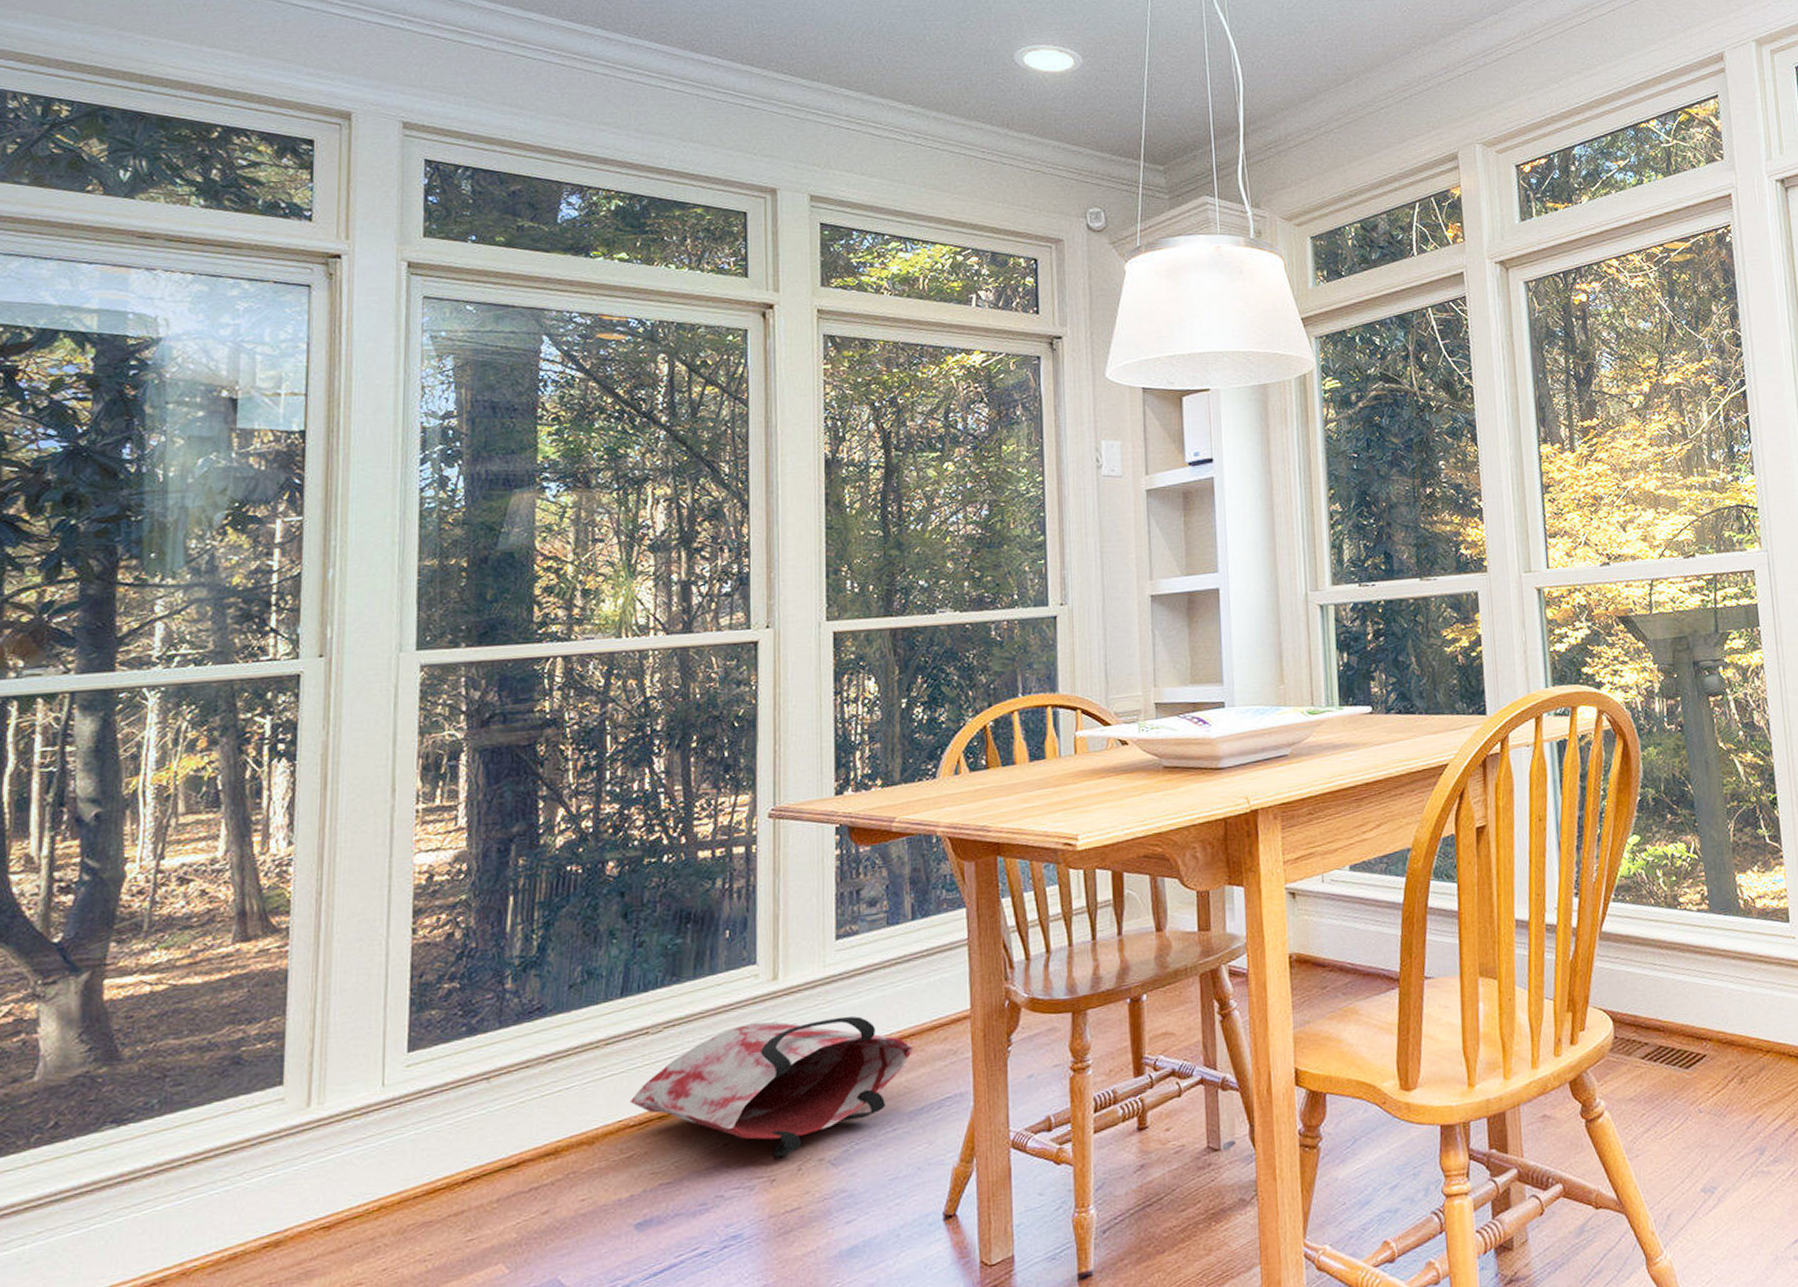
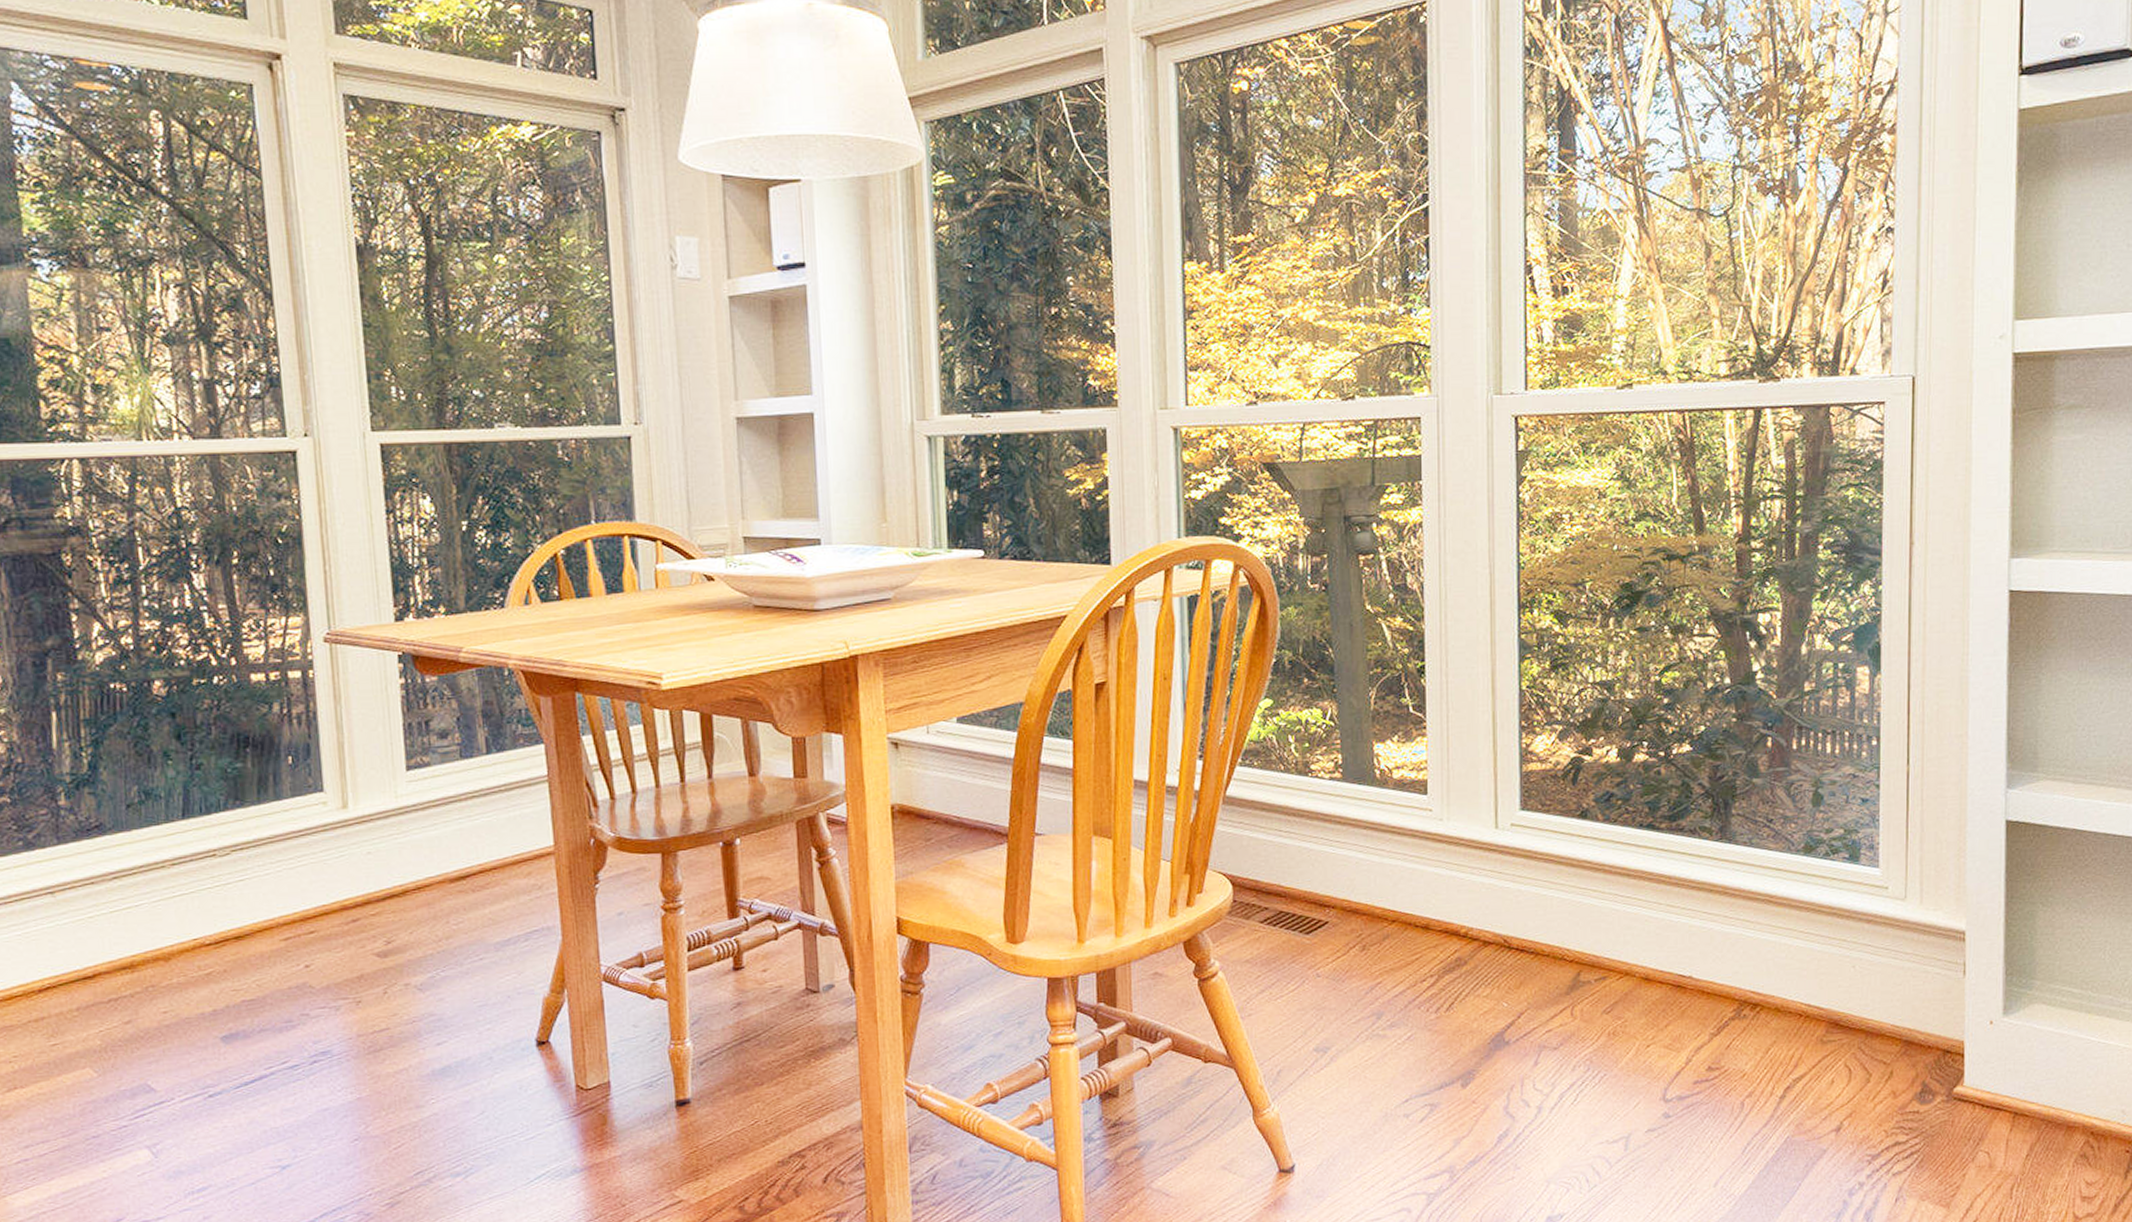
bag: present [629,1015,914,1158] -> none [203,847,497,981]

